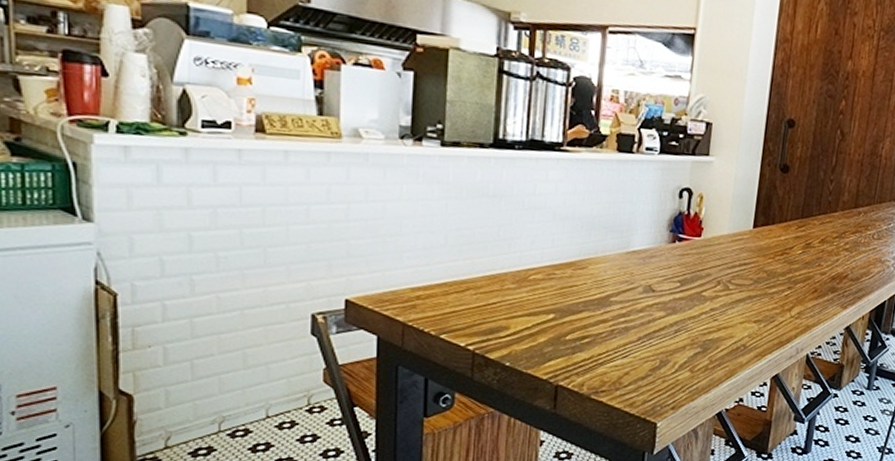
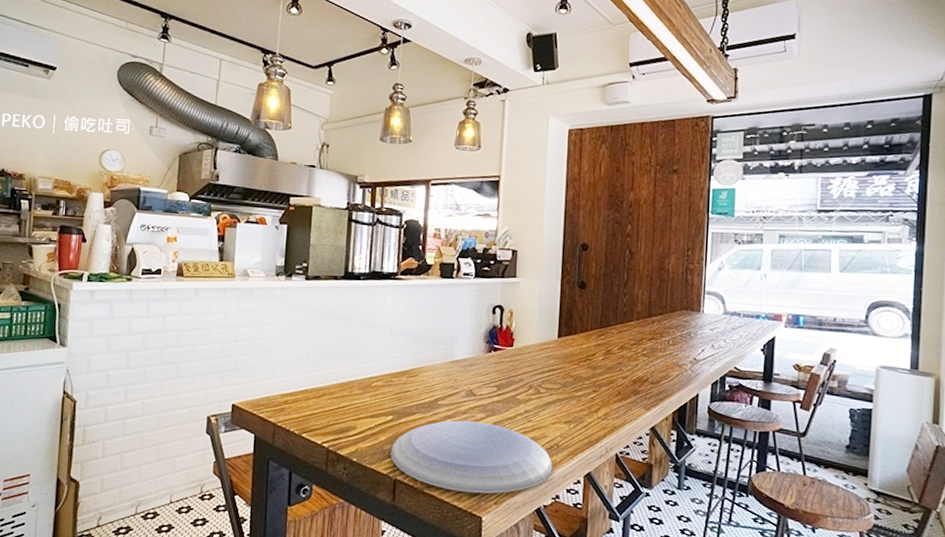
plate: none [551,319,738,398] -> present [390,420,553,494]

